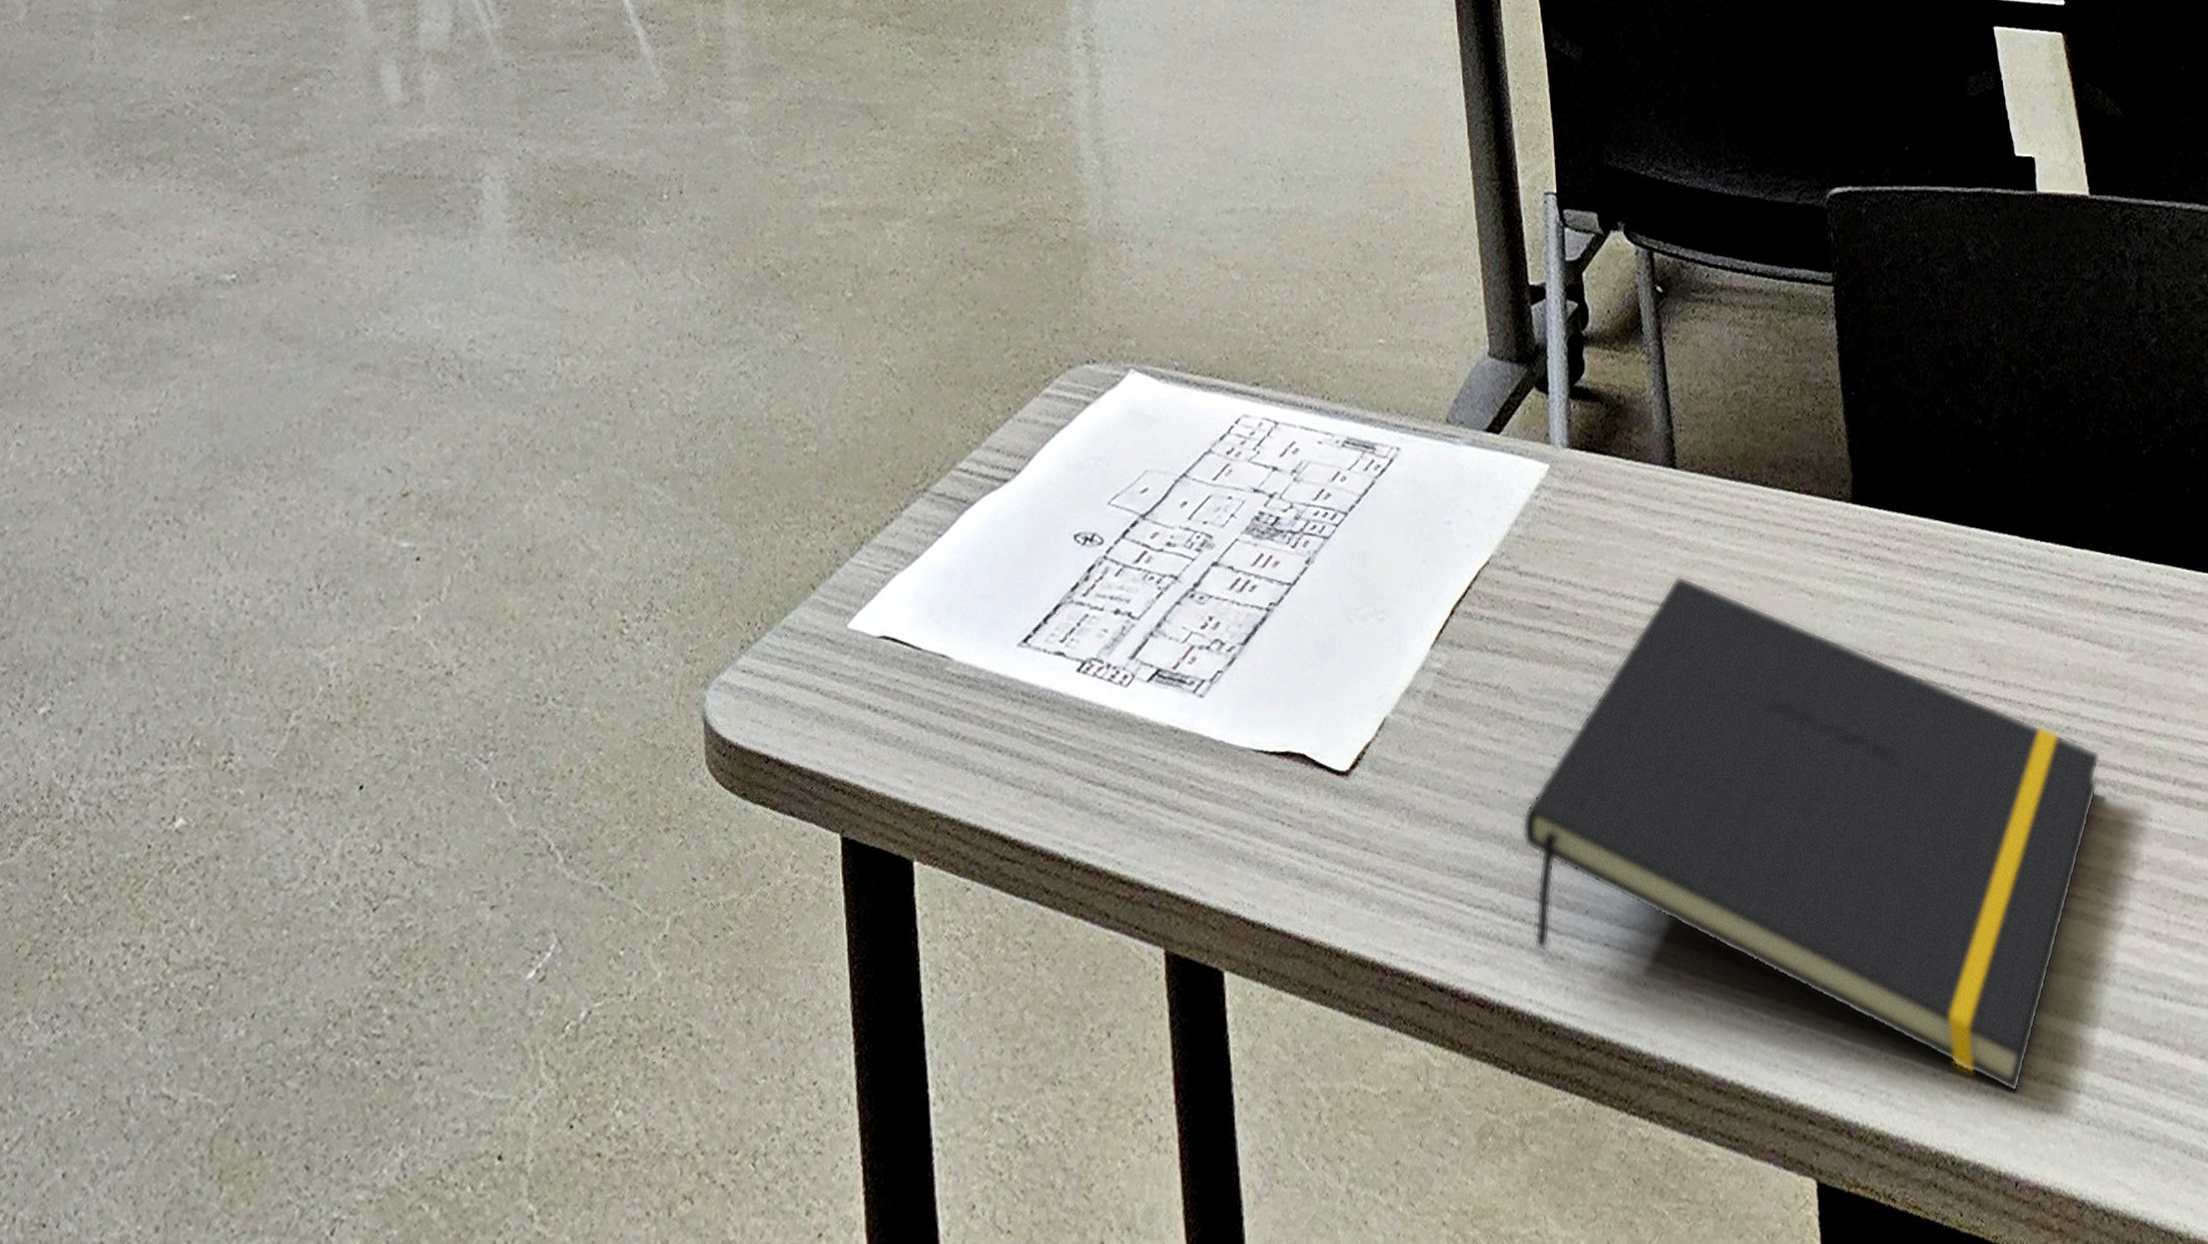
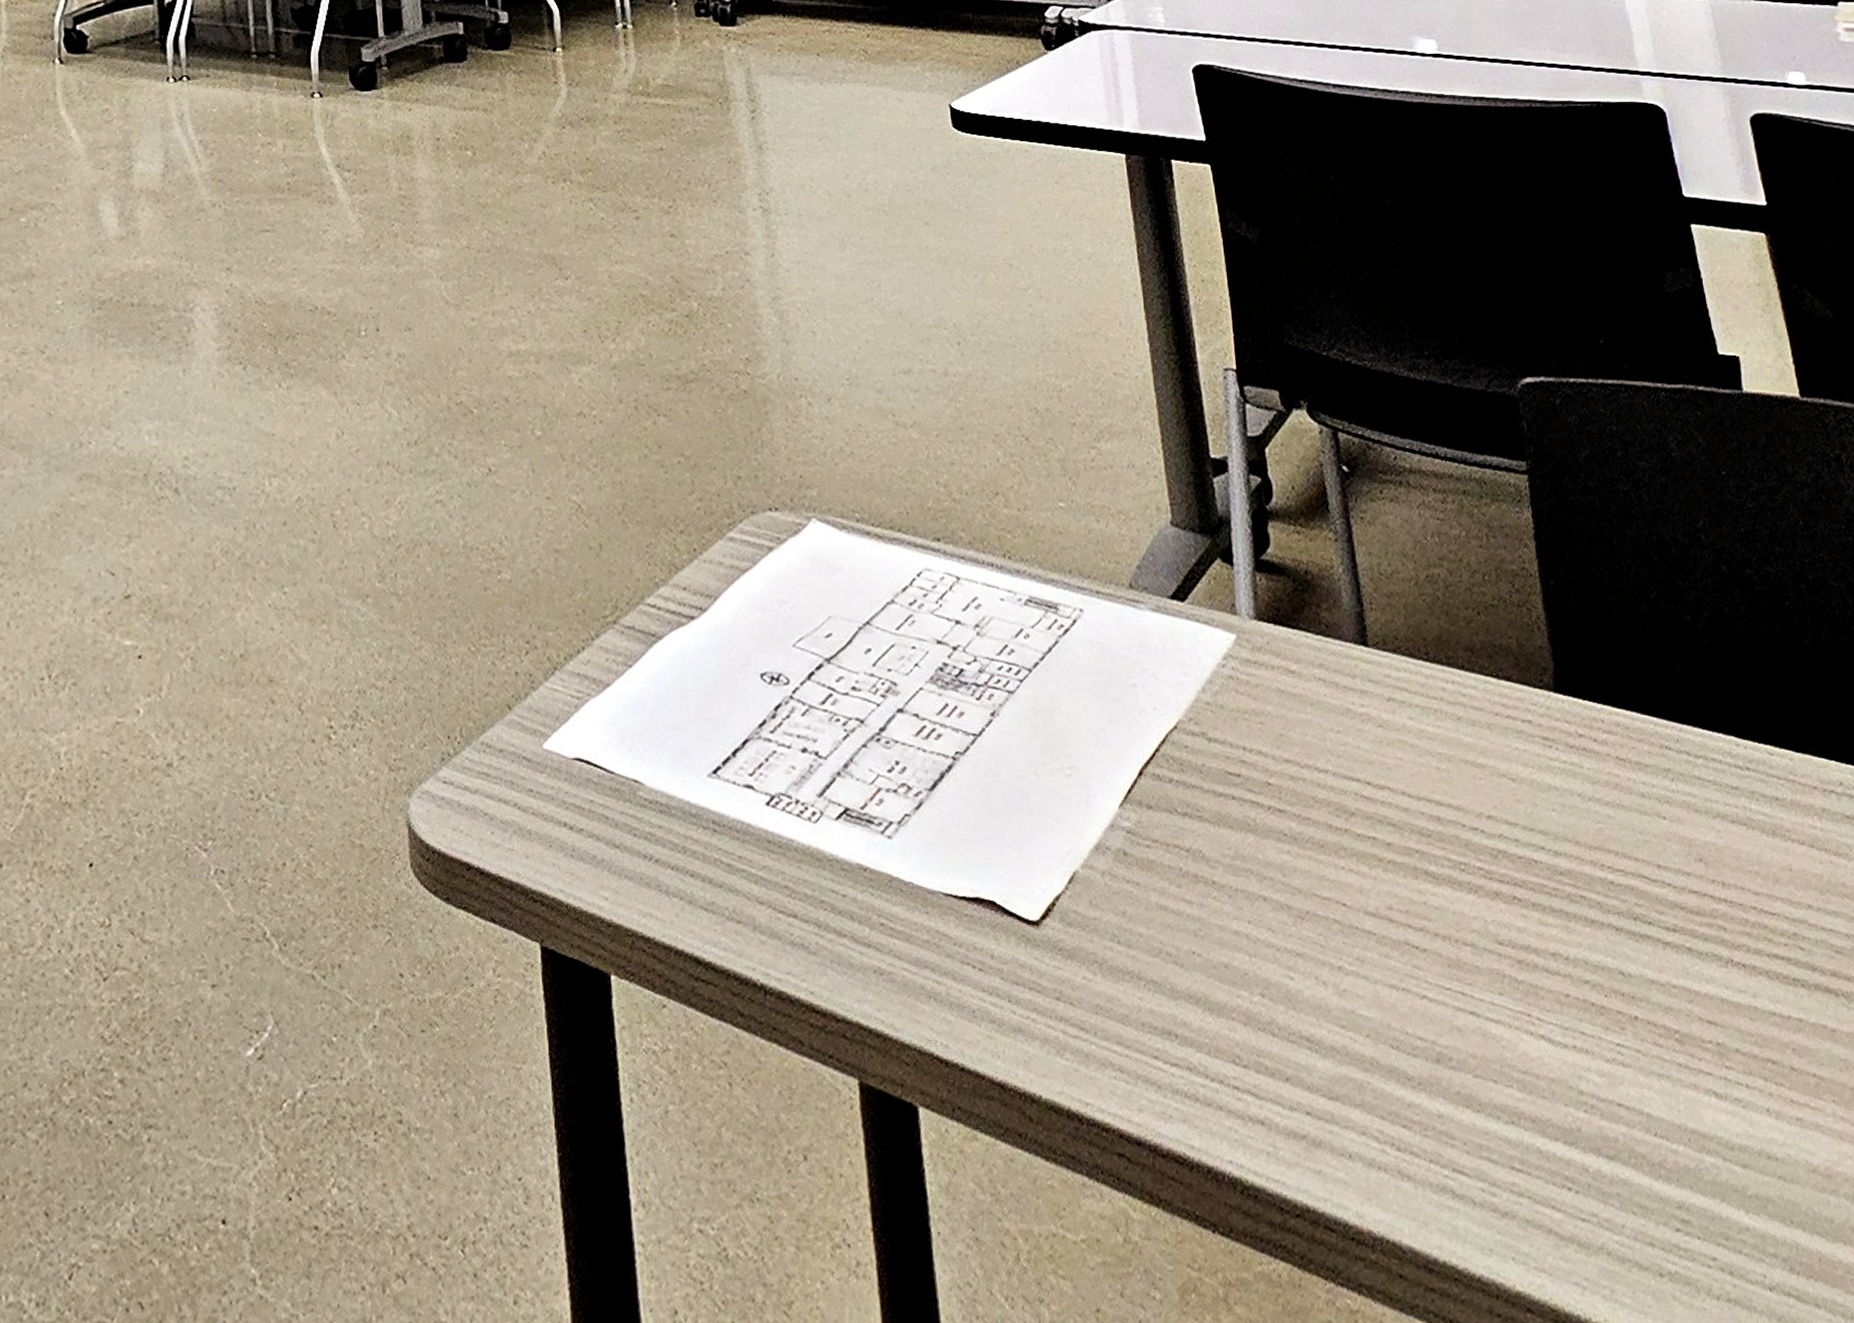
notepad: present [1522,575,2100,1093] -> none [1217,752,1831,1302]

